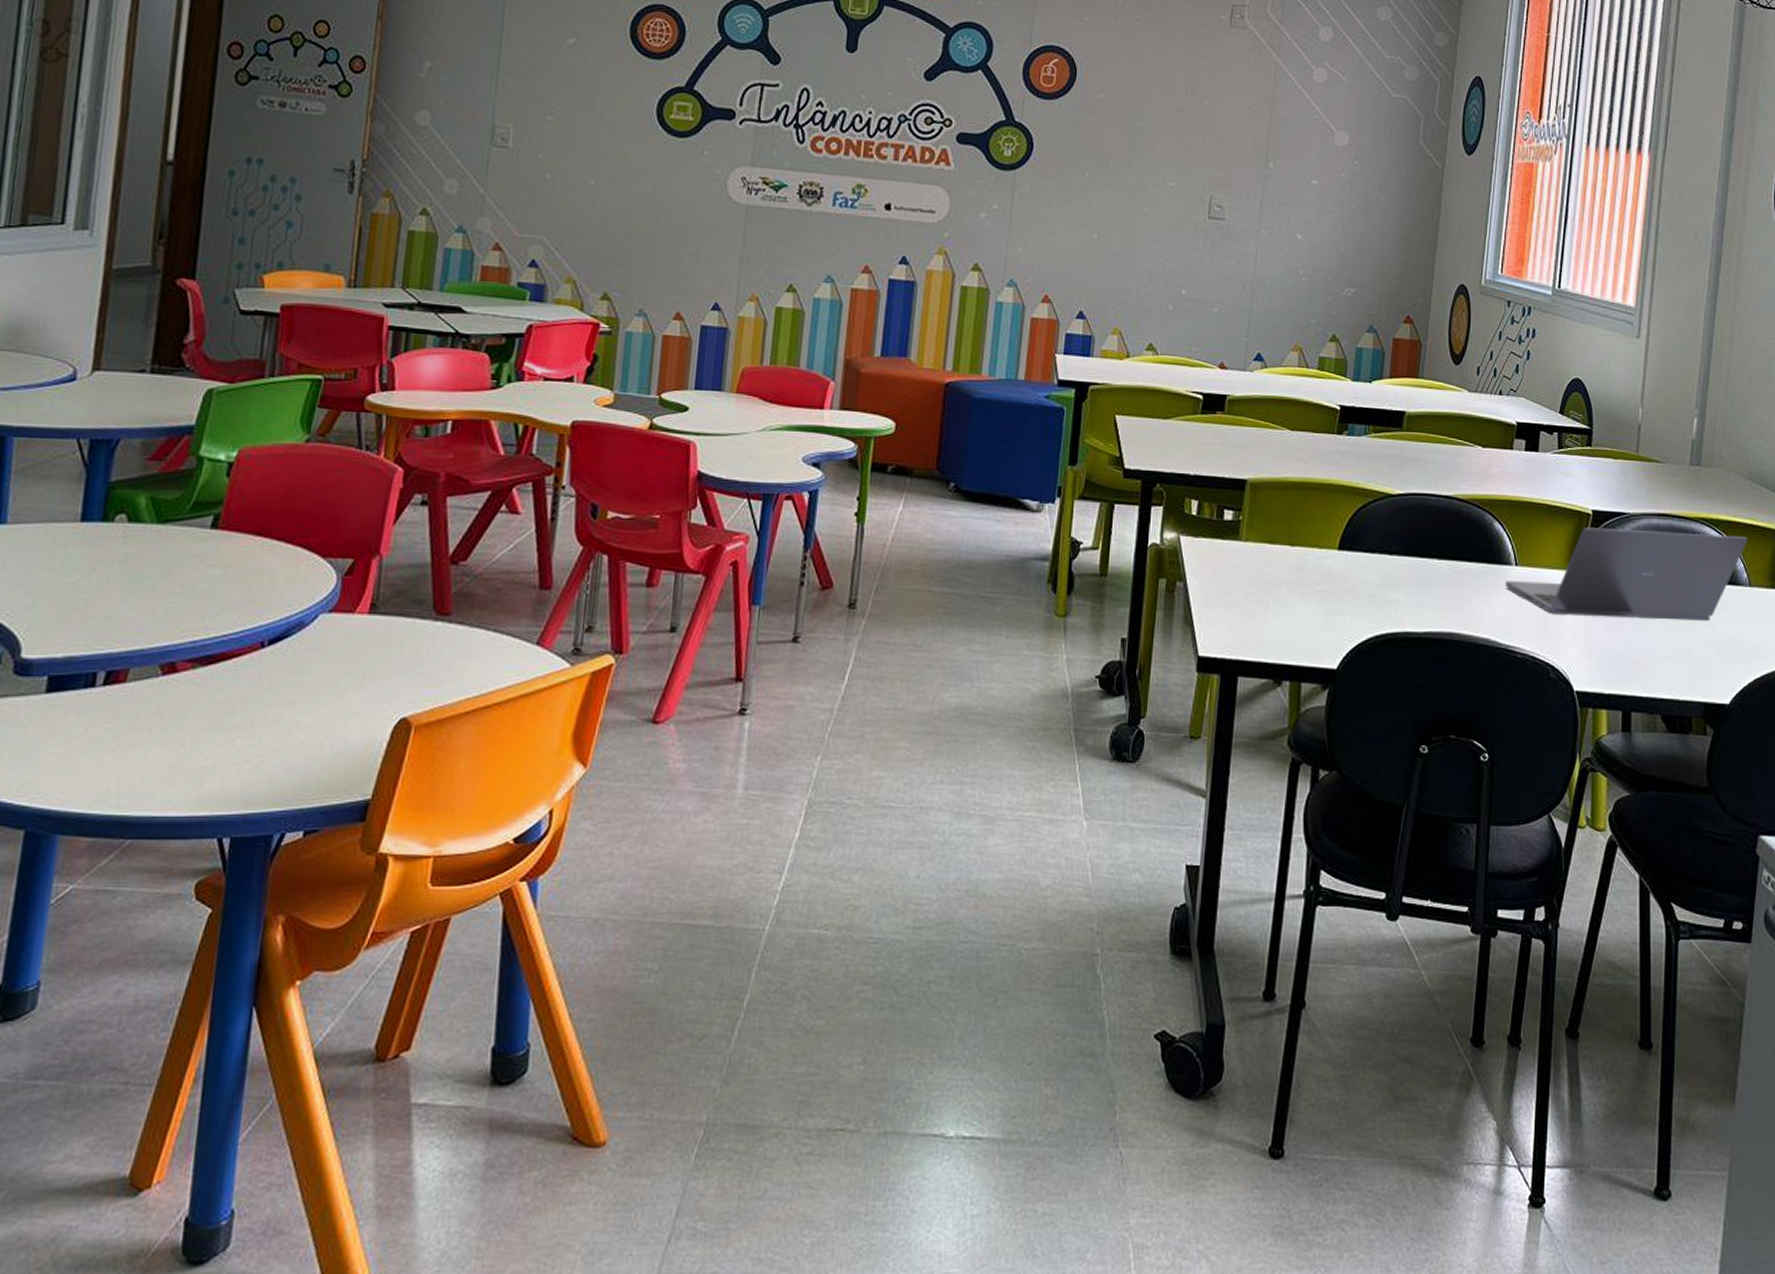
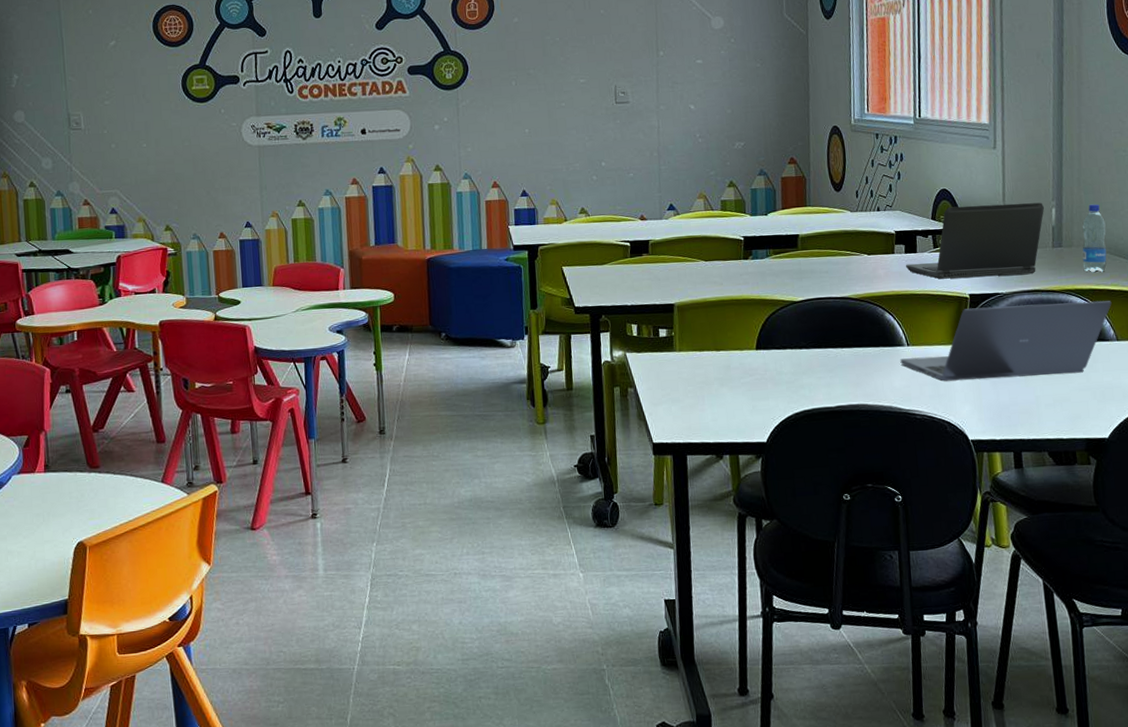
laptop computer: none [1524,401,1685,495] -> present [906,202,1044,279]
bottle: none [1721,419,1750,502] -> present [1082,204,1107,273]

